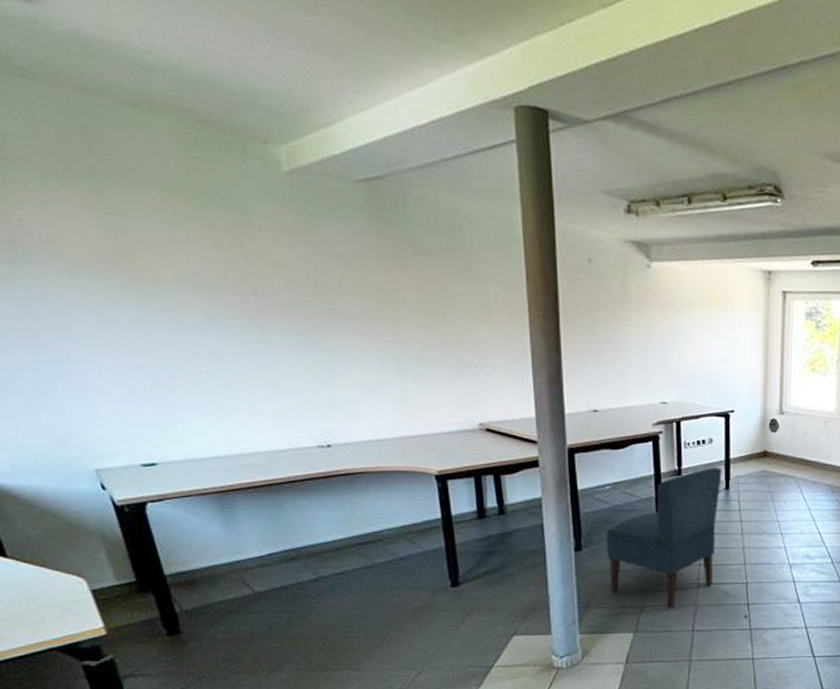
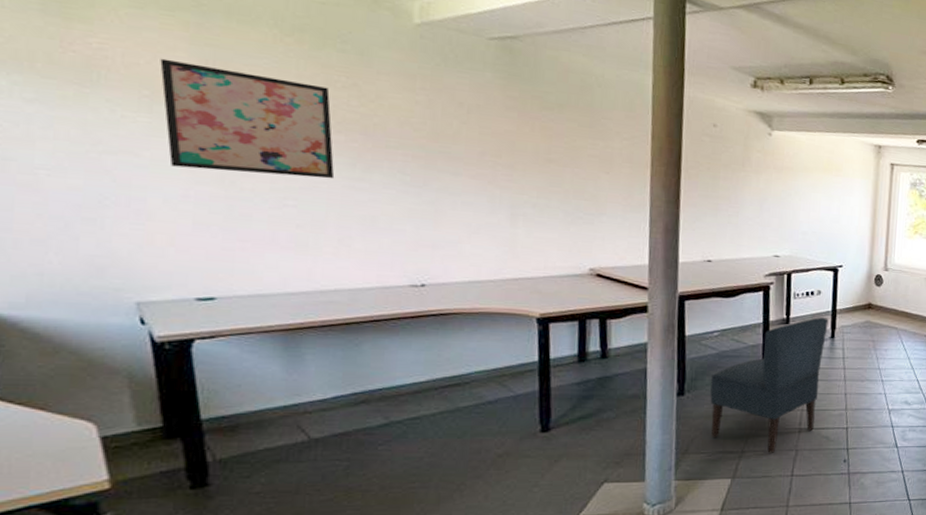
wall art: none [70,230,237,343] -> present [160,58,335,179]

